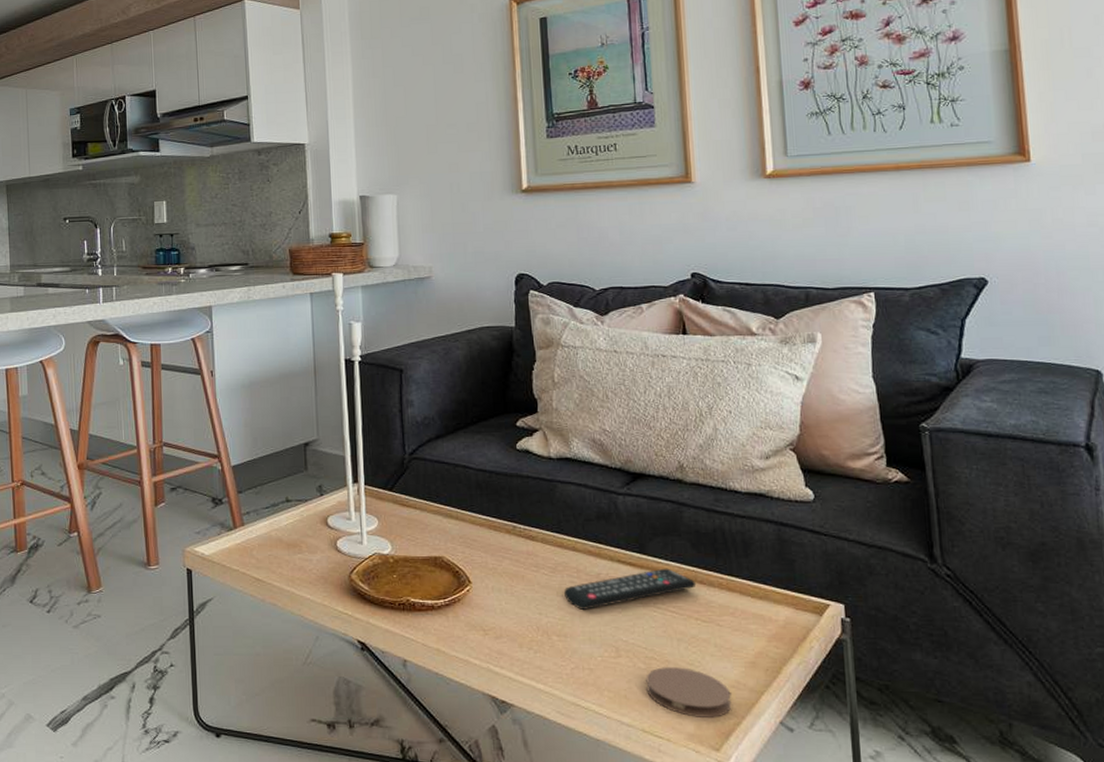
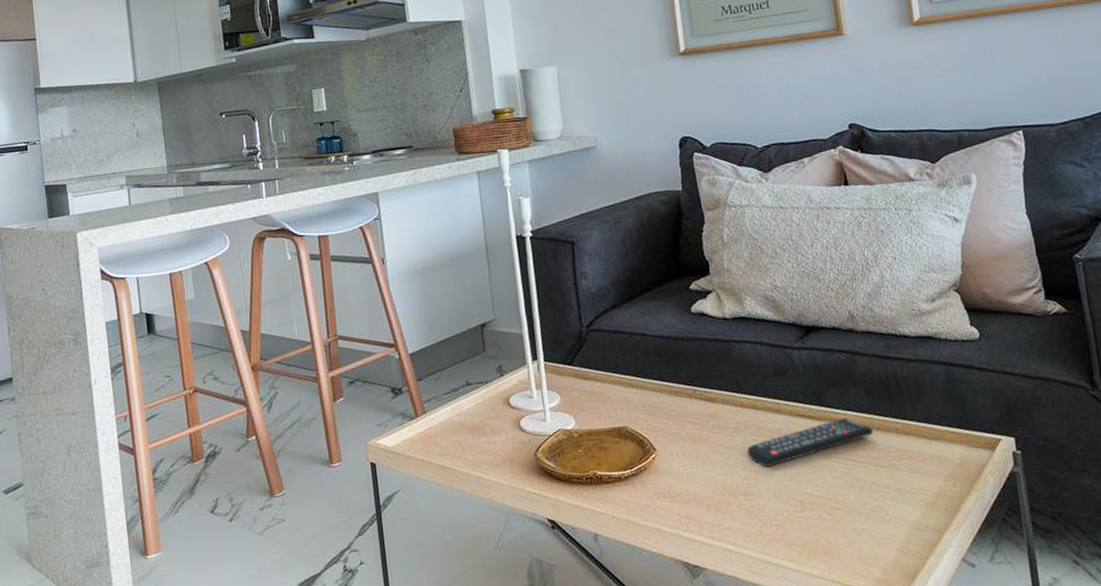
coaster: present [646,667,732,718] -> none [831,514,916,563]

